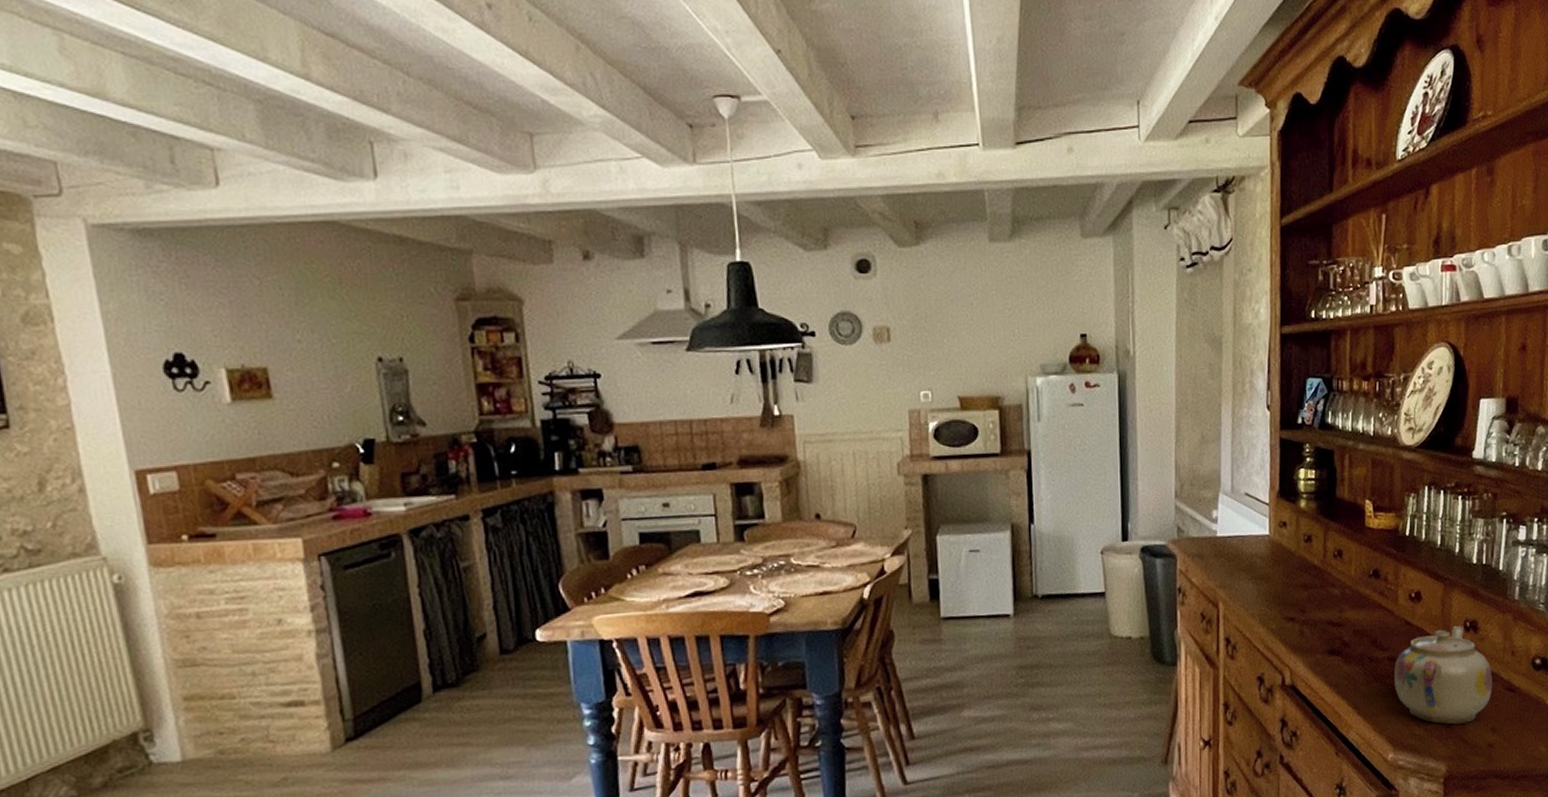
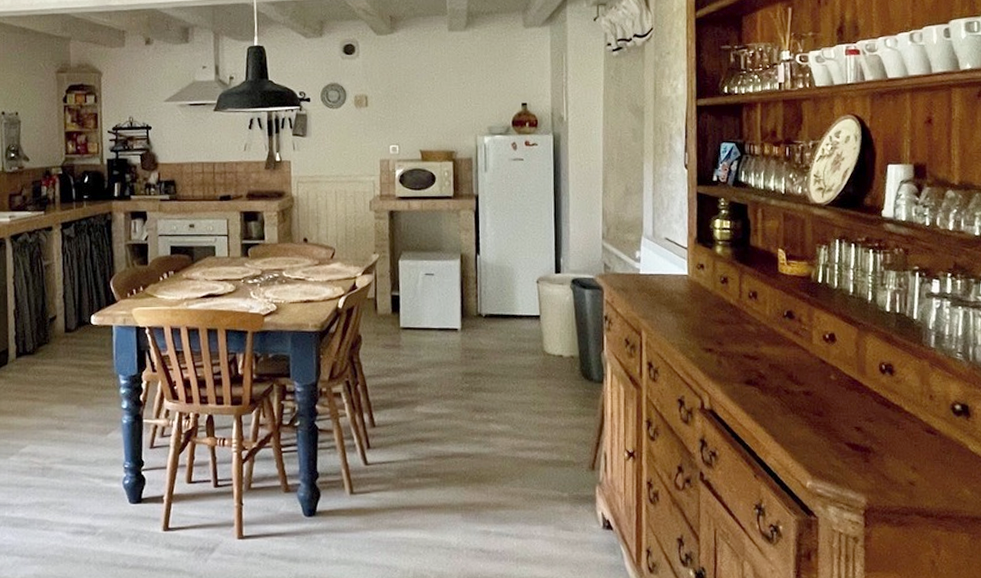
teapot: present [1394,625,1493,725] -> none [810,367,911,460]

